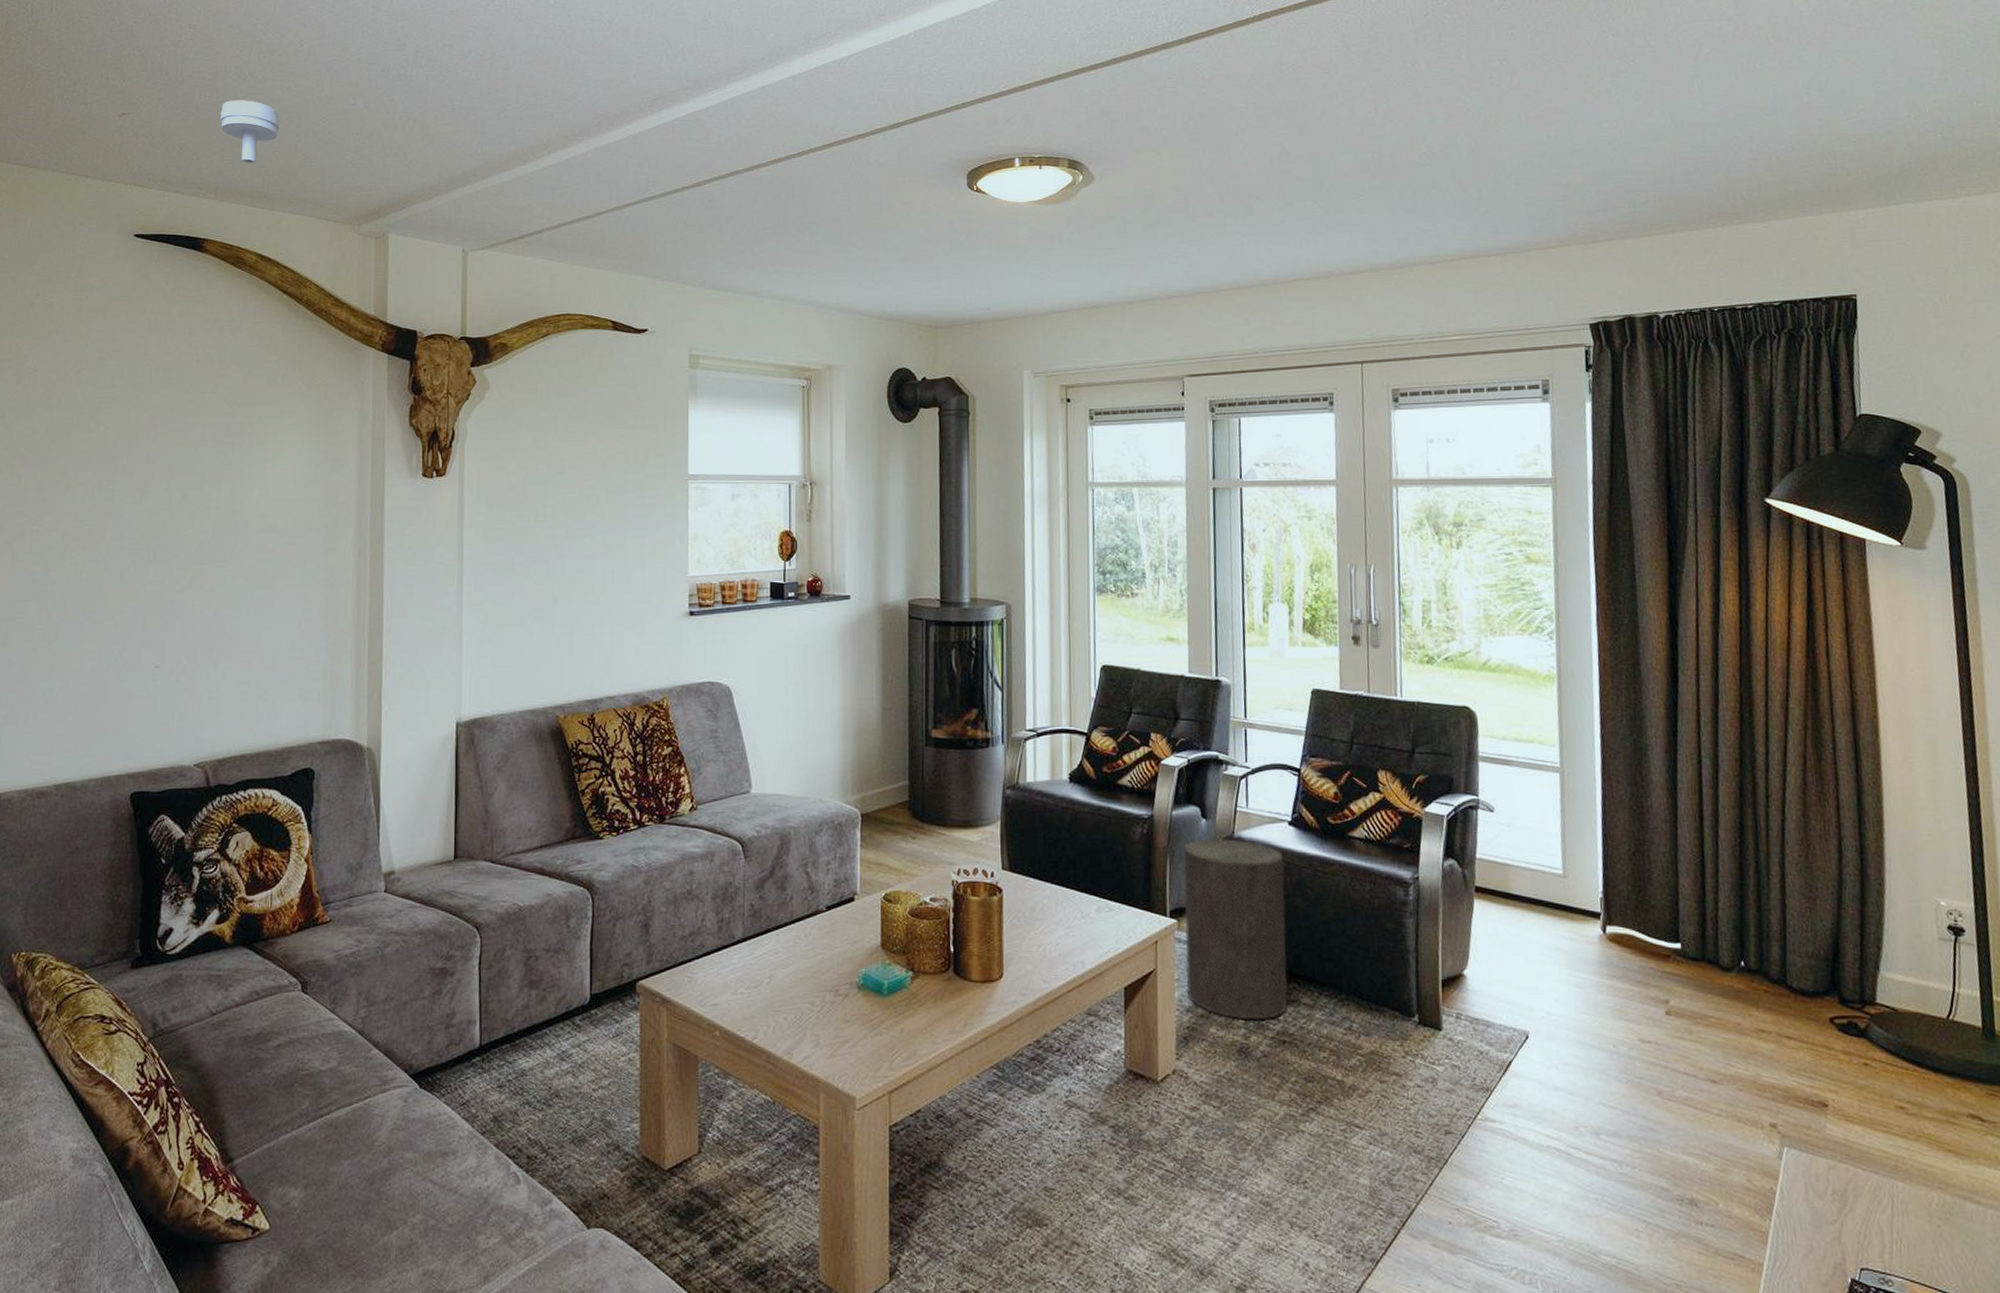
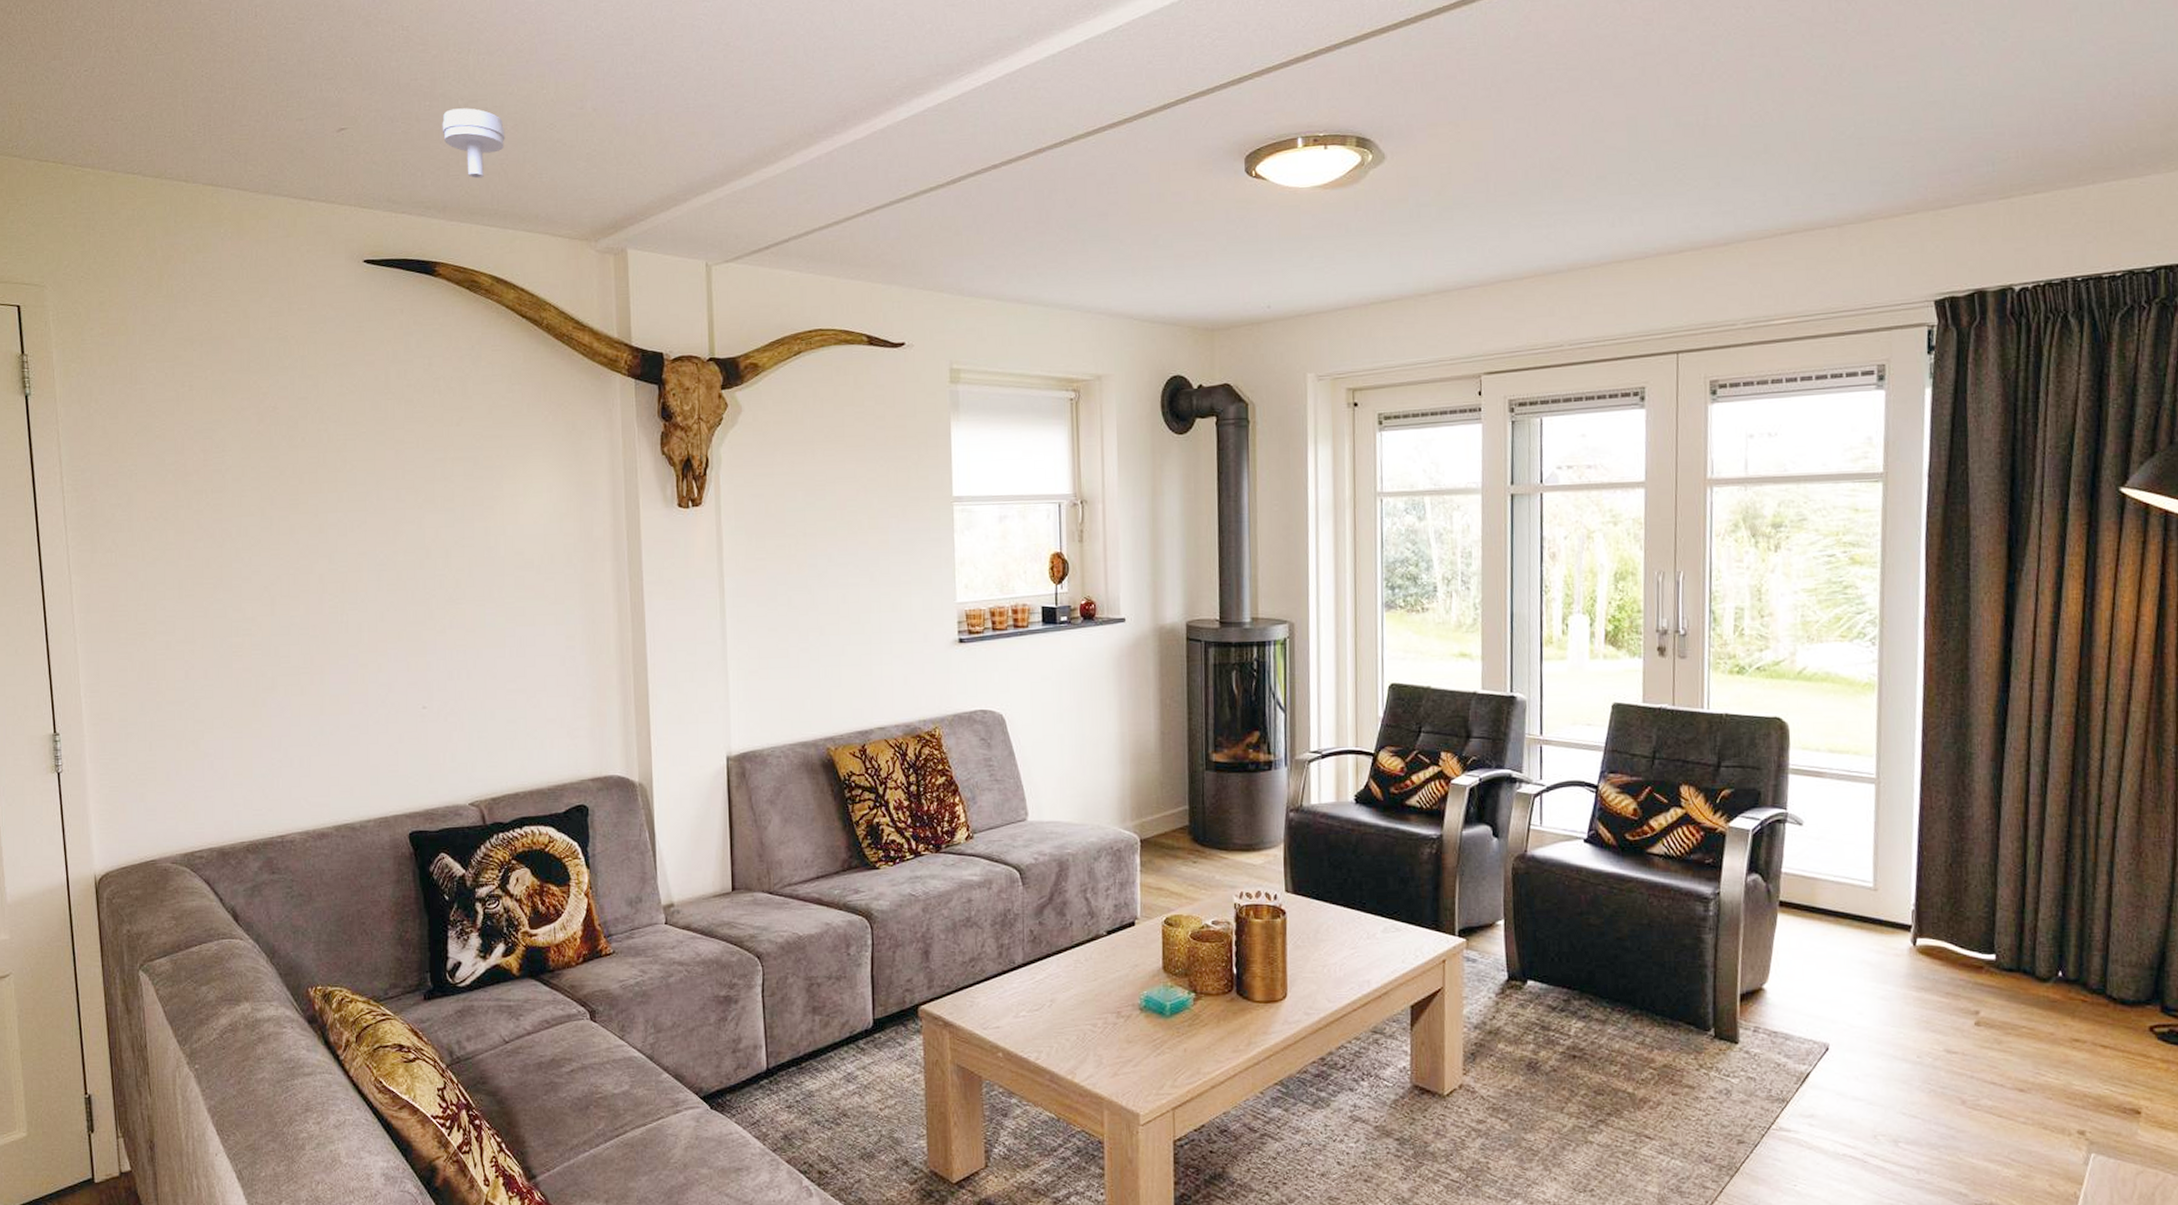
stool: present [1183,838,1288,1020] -> none [1473,857,1580,1036]

